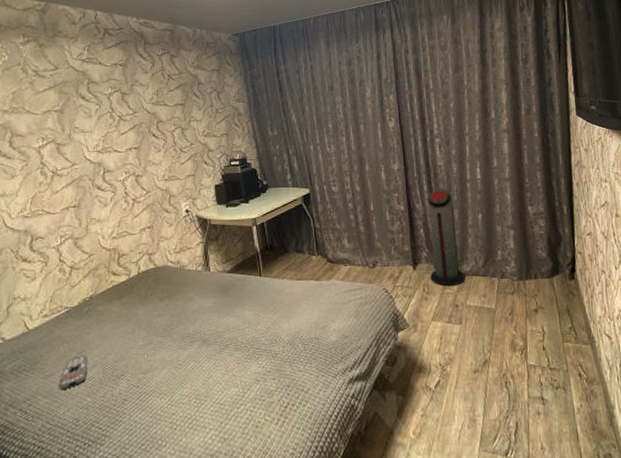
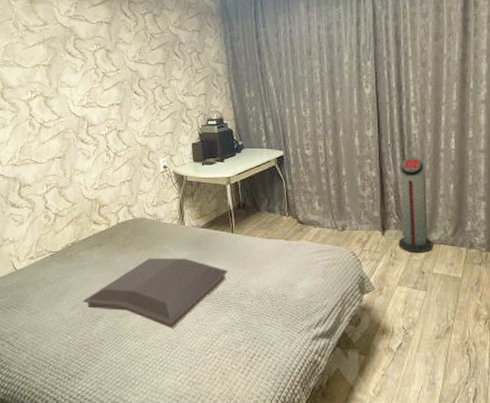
remote control: present [59,355,88,389] -> none [43,296,70,326]
serving tray: none [103,305,257,382] -> present [83,257,228,328]

